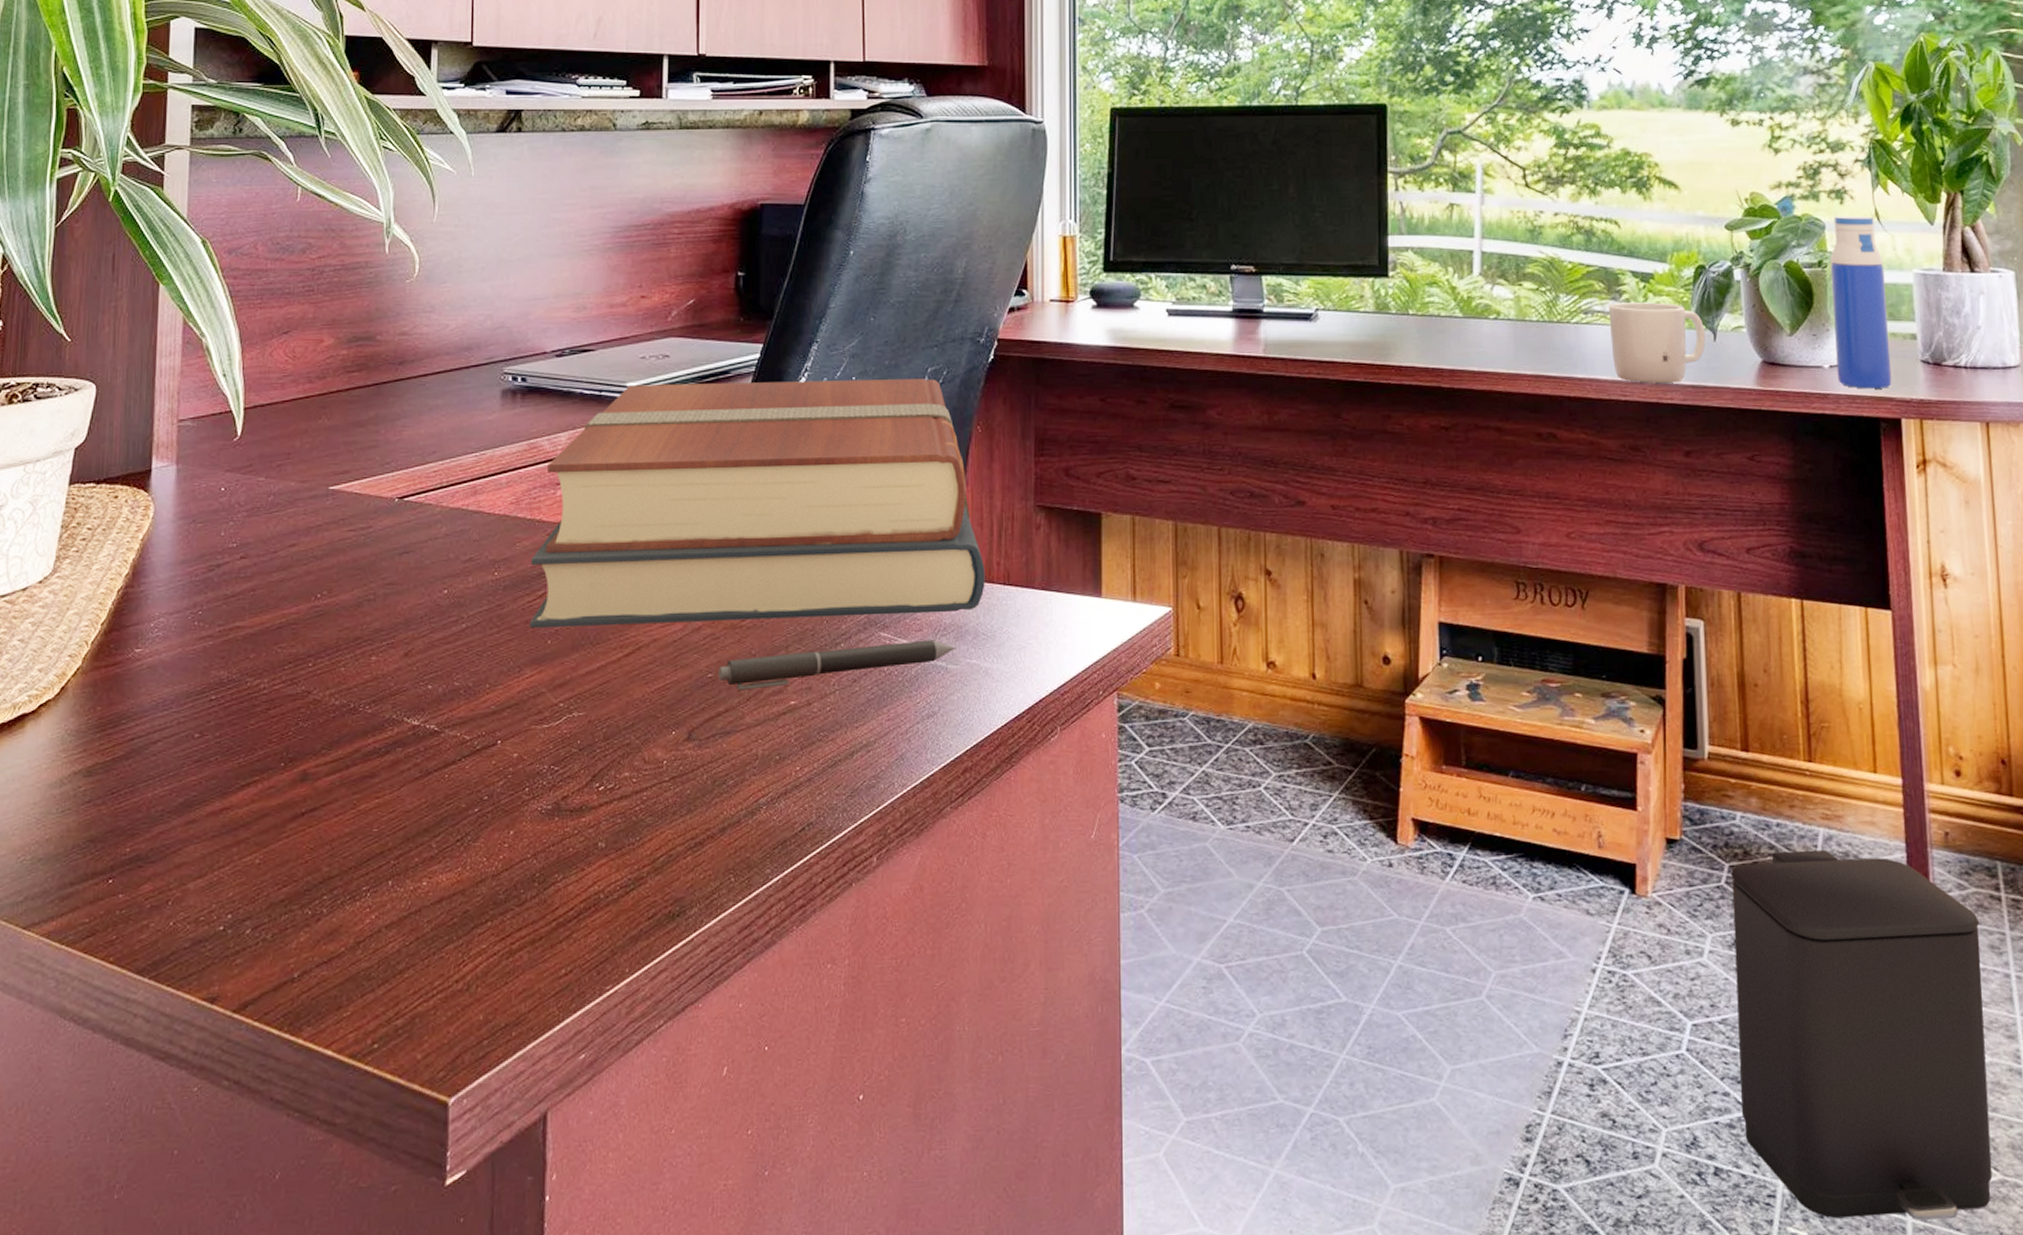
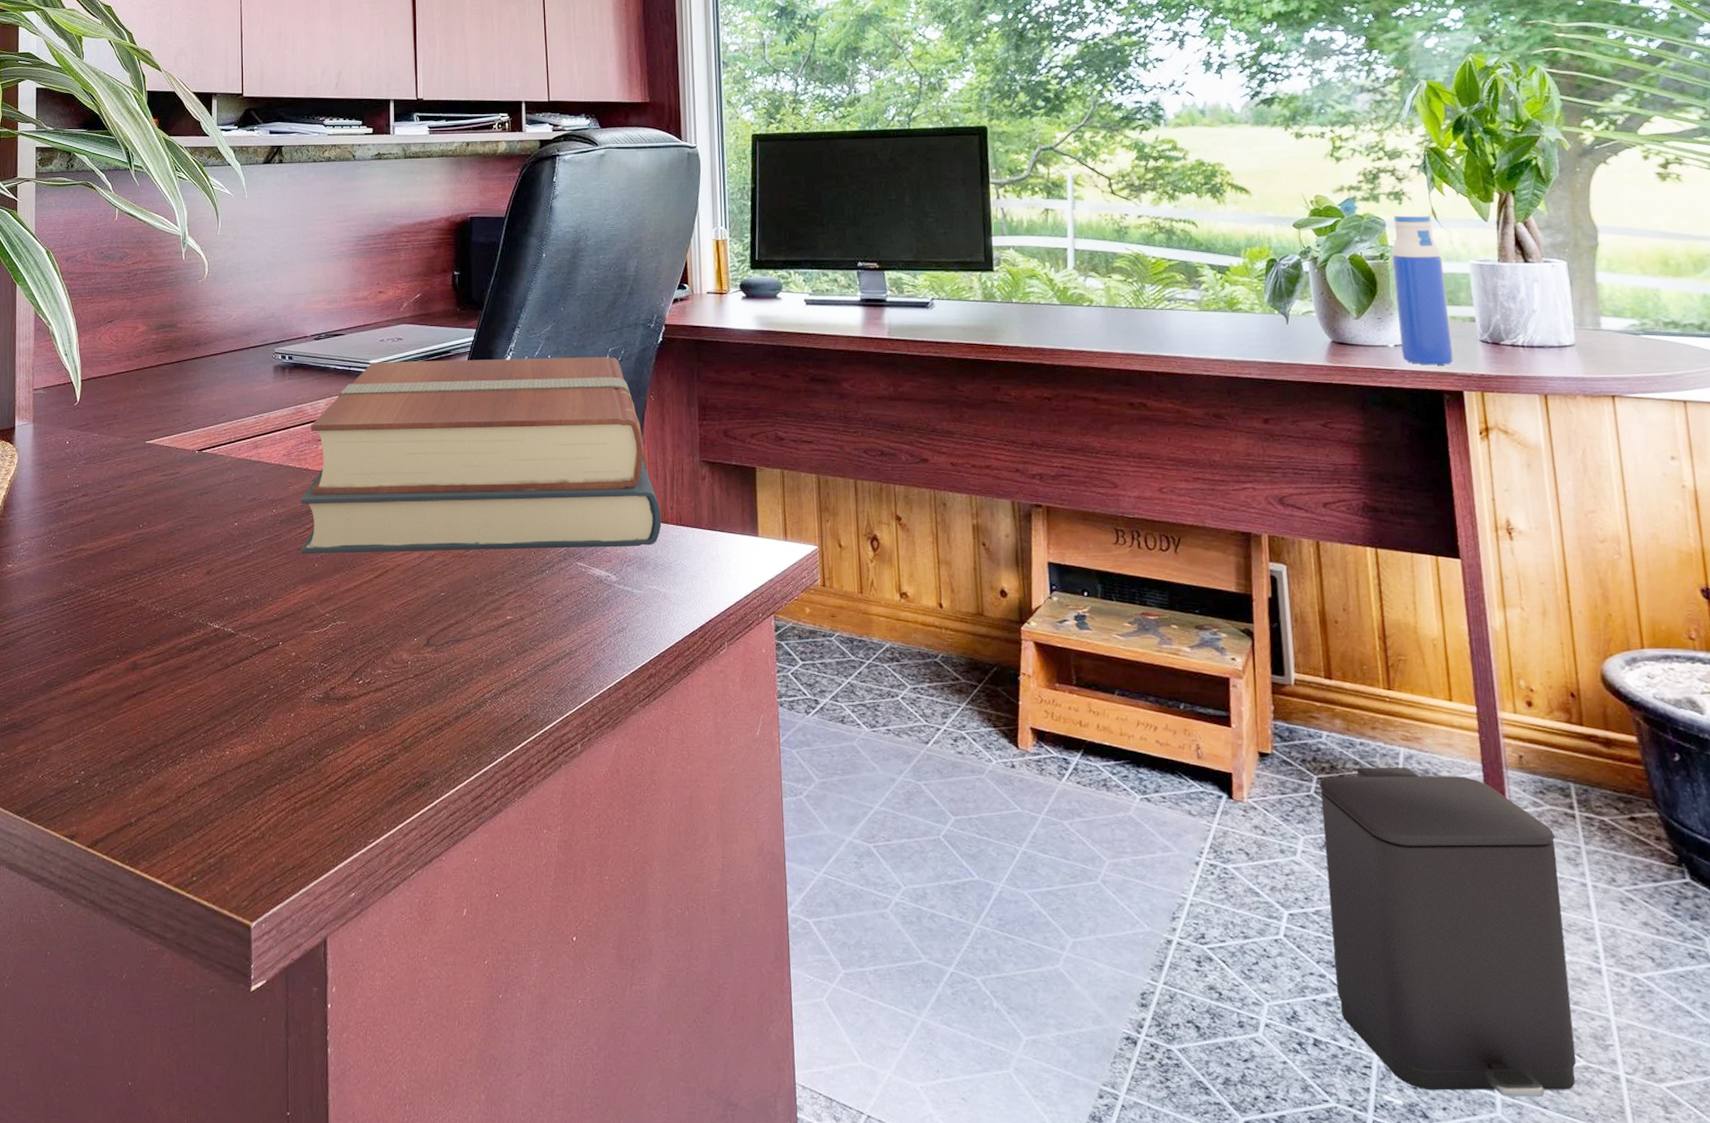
pen: present [719,640,956,690] -> none [449,569,639,607]
mug: present [1608,302,1706,383] -> none [1189,291,1279,360]

